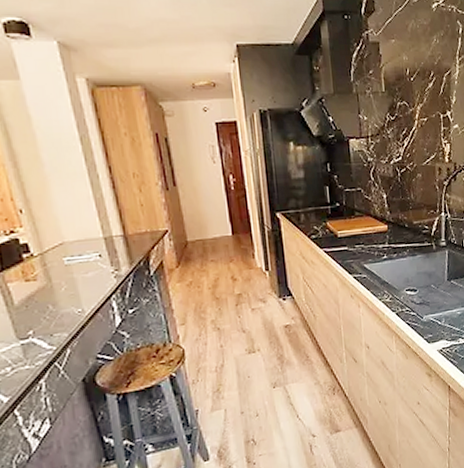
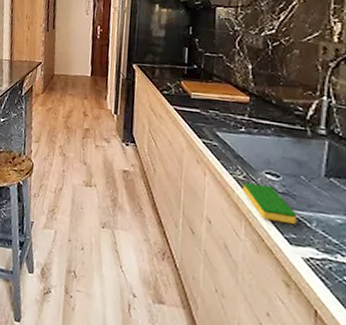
dish sponge: none [390,300,431,330] -> present [243,182,296,224]

